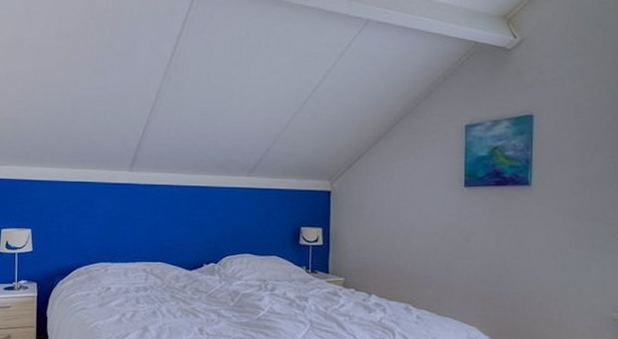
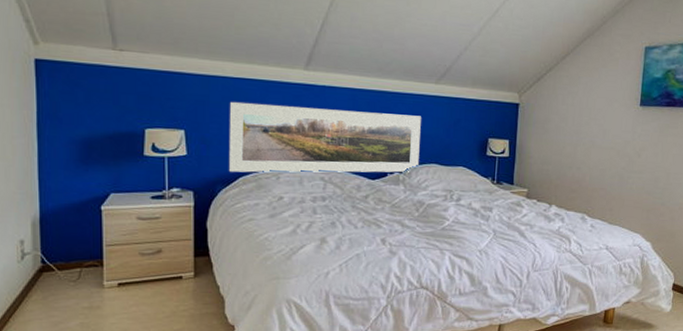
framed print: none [65,203,234,266] -> present [228,102,421,173]

